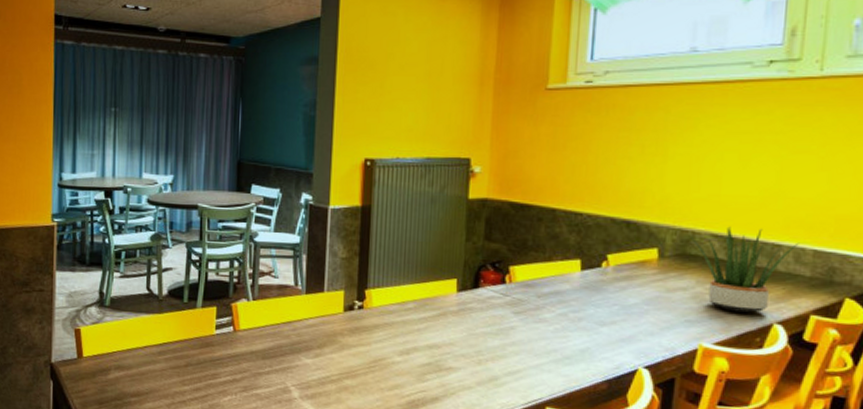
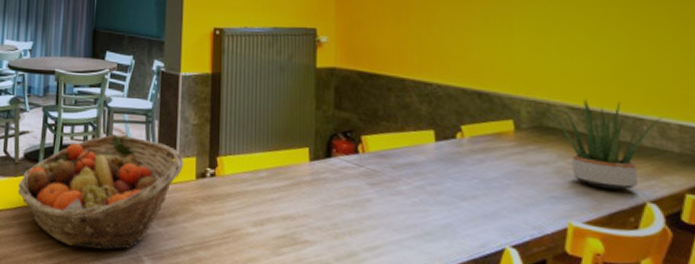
fruit basket: none [163,269,332,382] -> present [18,134,184,250]

